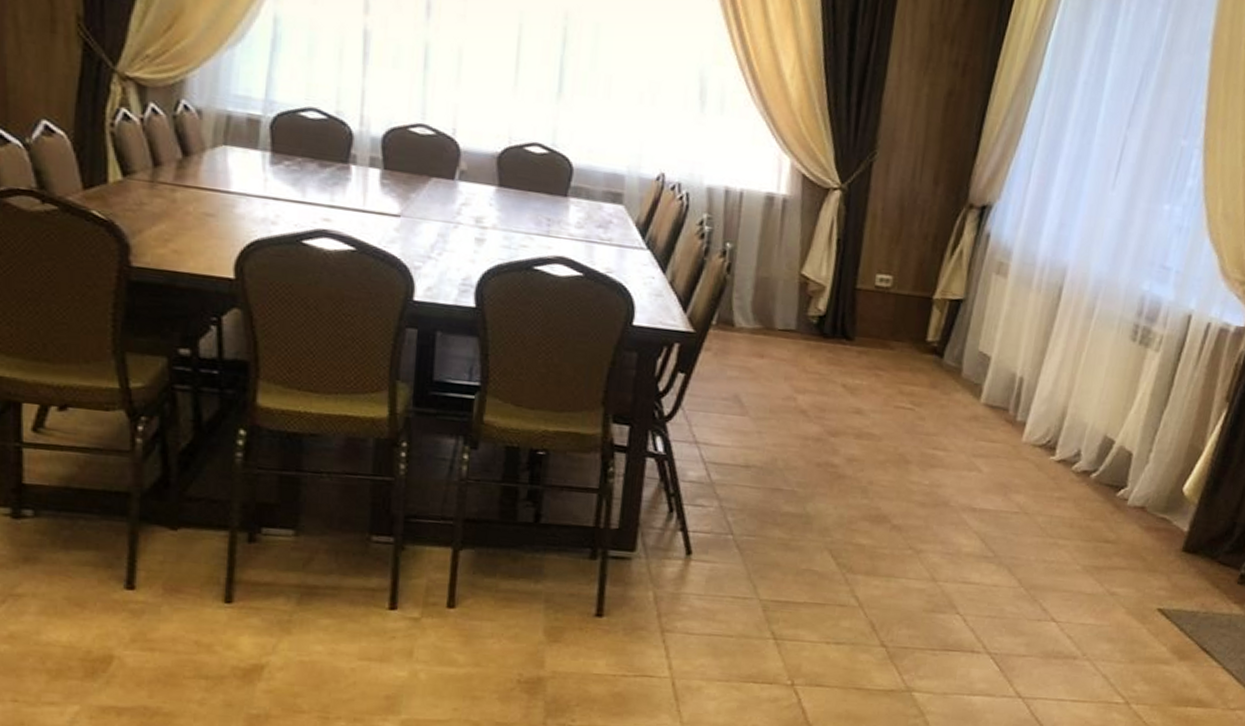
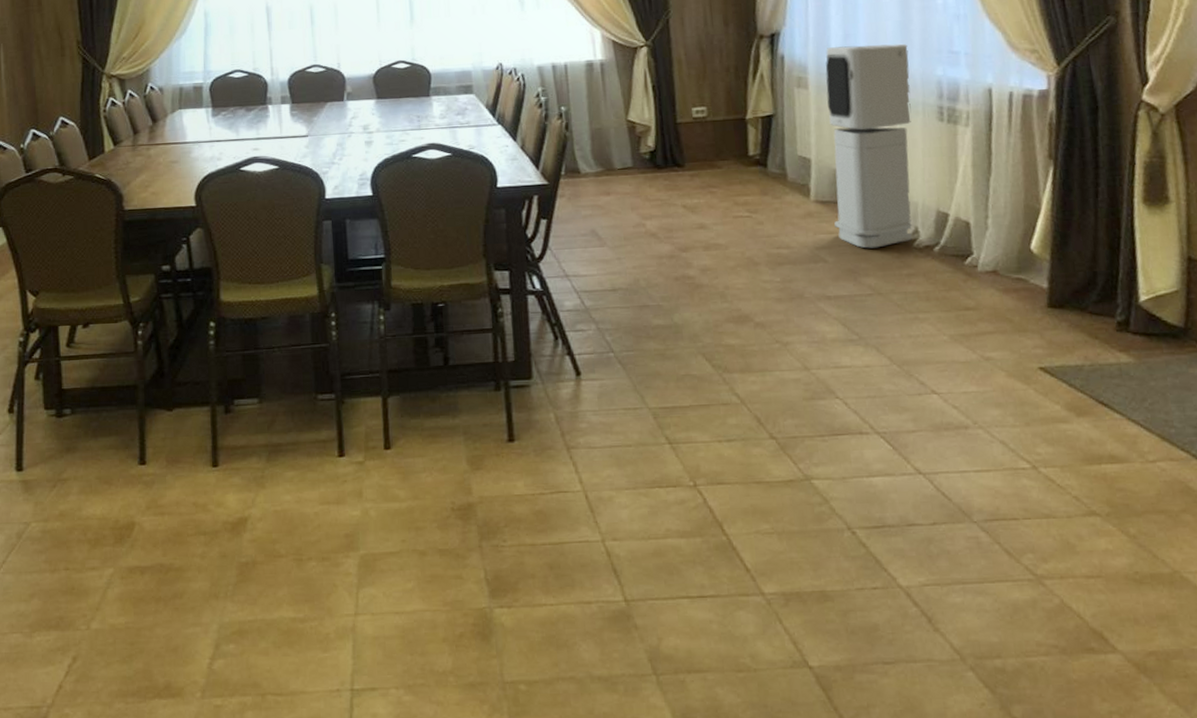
air purifier: none [998,235,1122,465] -> present [825,43,914,249]

